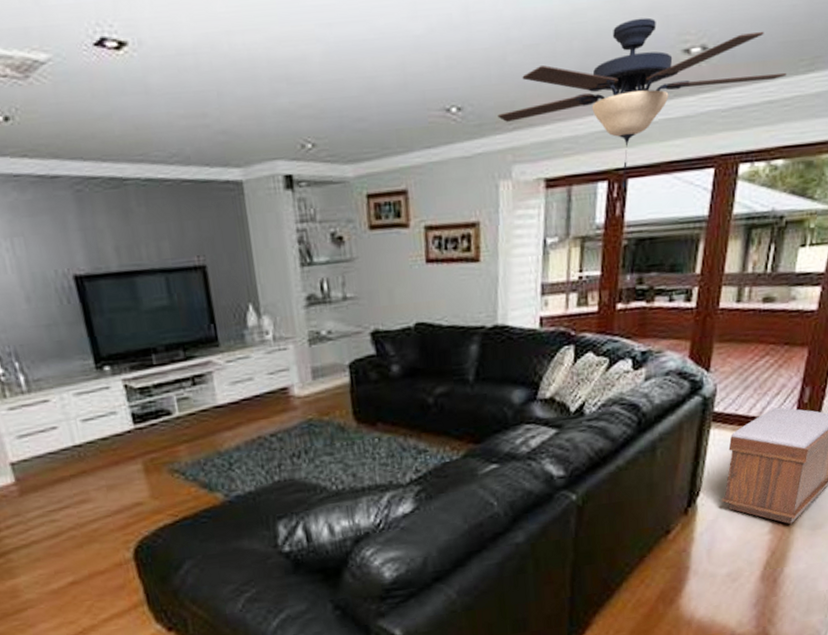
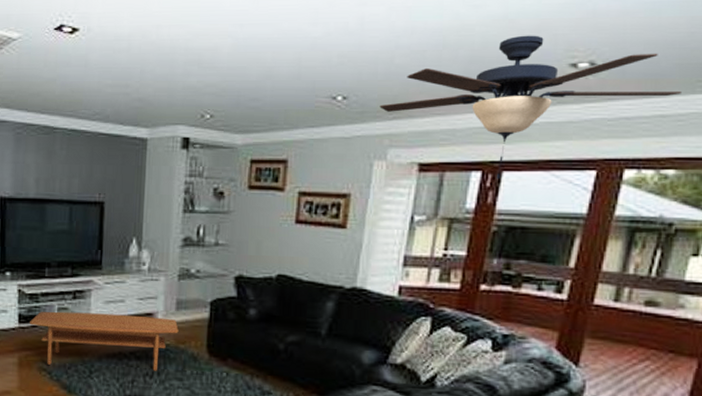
coffee table: none [147,390,320,465] -> present [30,311,179,371]

